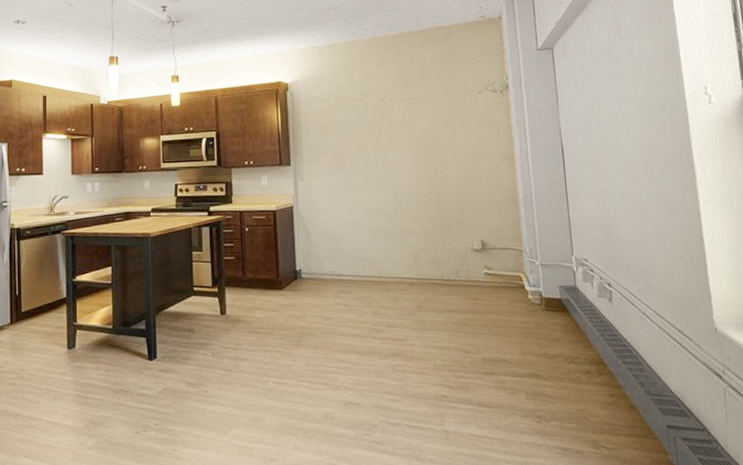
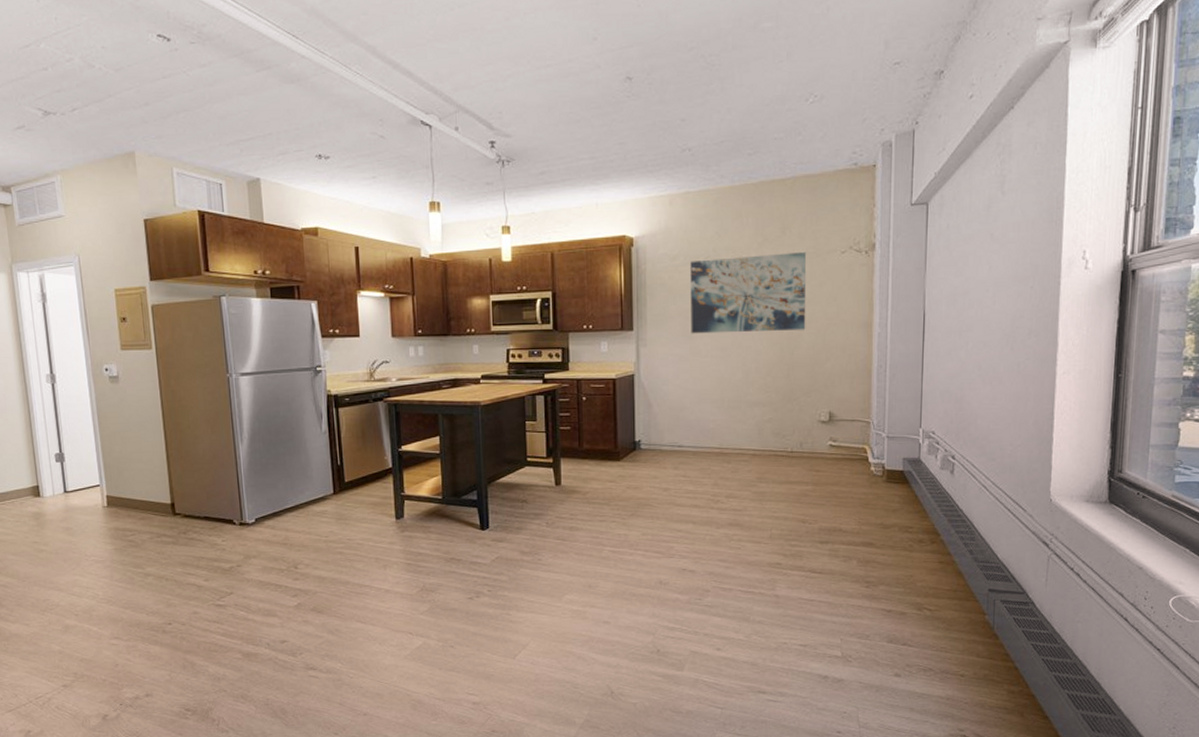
wall art: none [340,92,452,168] -> present [690,251,807,334]

